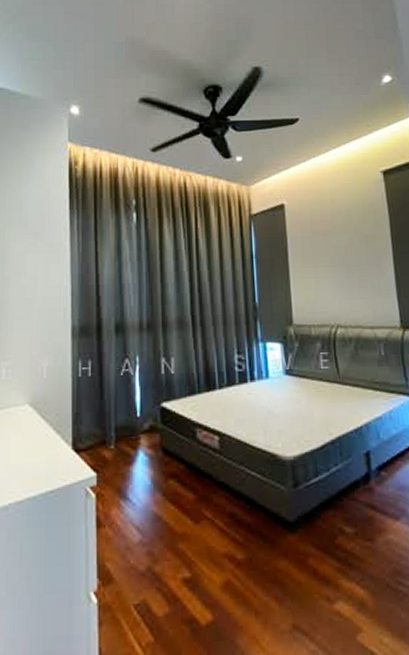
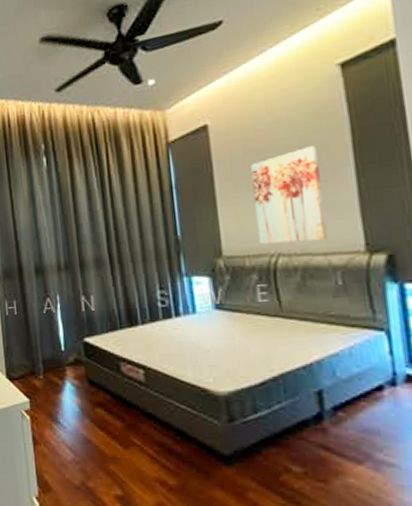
wall art: none [317,234,374,316] -> present [250,146,327,244]

